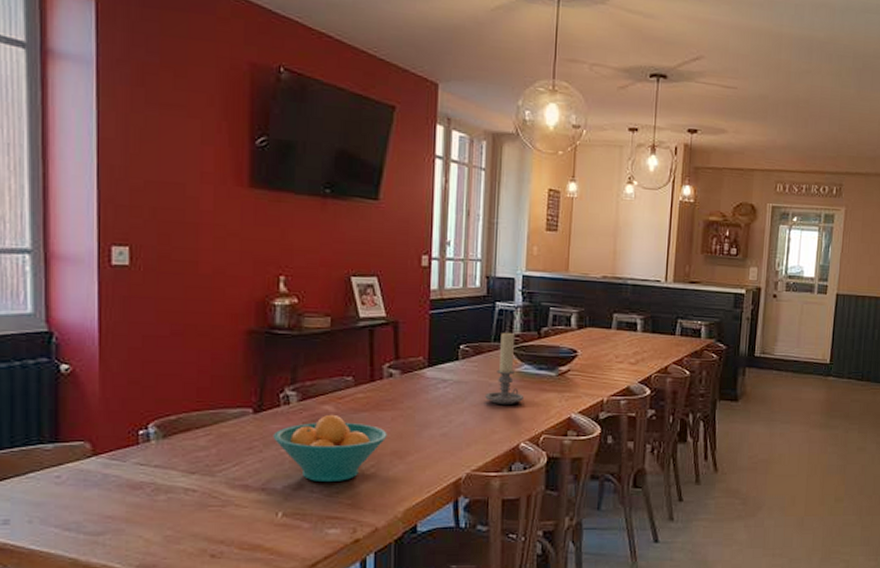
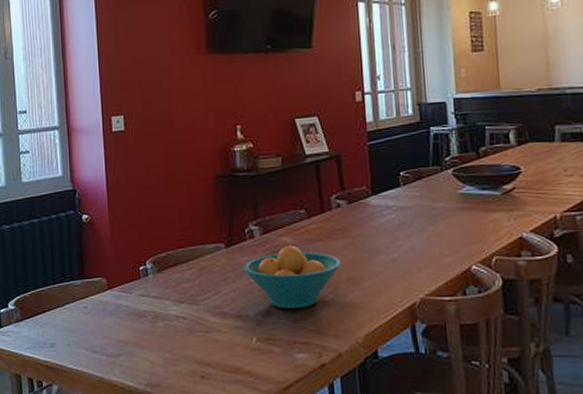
candle holder: present [485,332,525,406] -> none [430,155,471,228]

